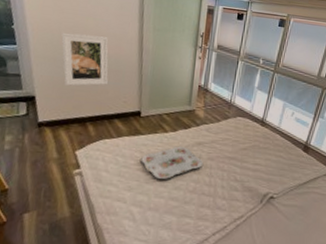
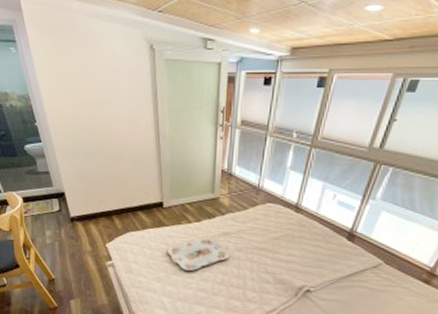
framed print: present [61,32,108,86] -> none [80,124,128,180]

